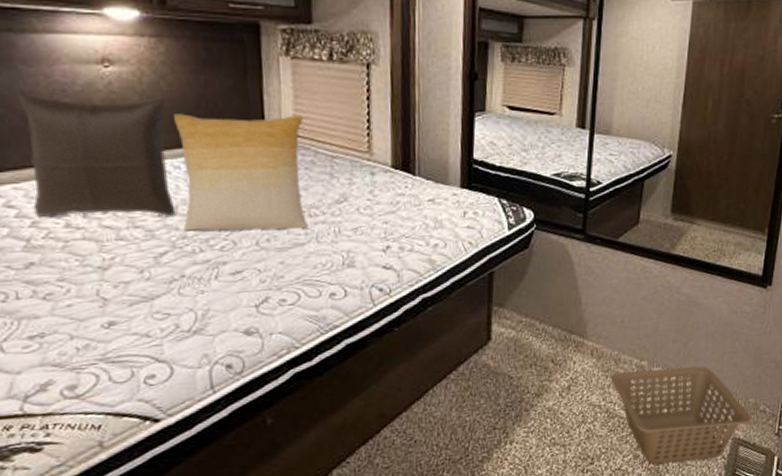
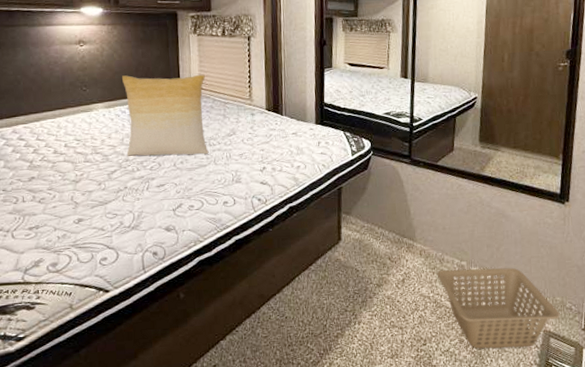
pillow: present [17,94,176,217] -> none [29,65,122,146]

